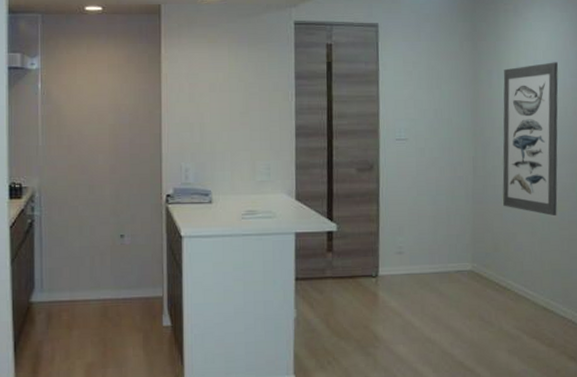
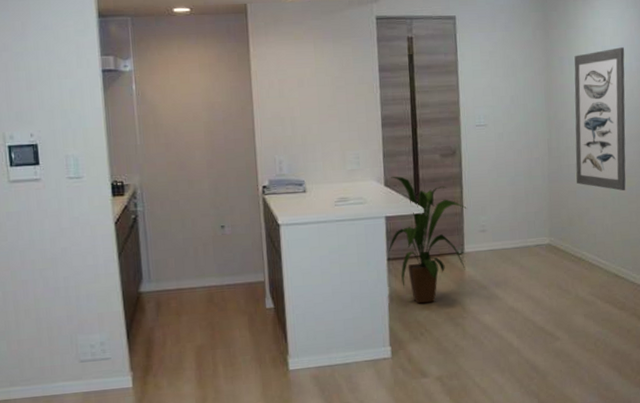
house plant: none [296,189,383,329] -> present [388,176,467,304]

